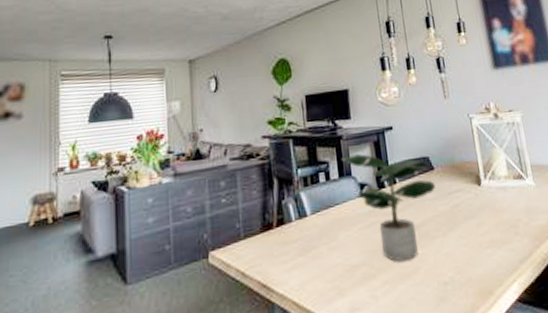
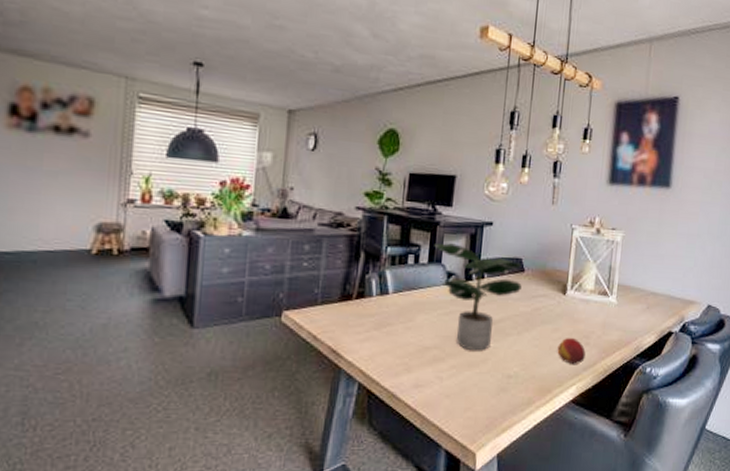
fruit: none [487,229,519,260] -> present [557,337,586,365]

